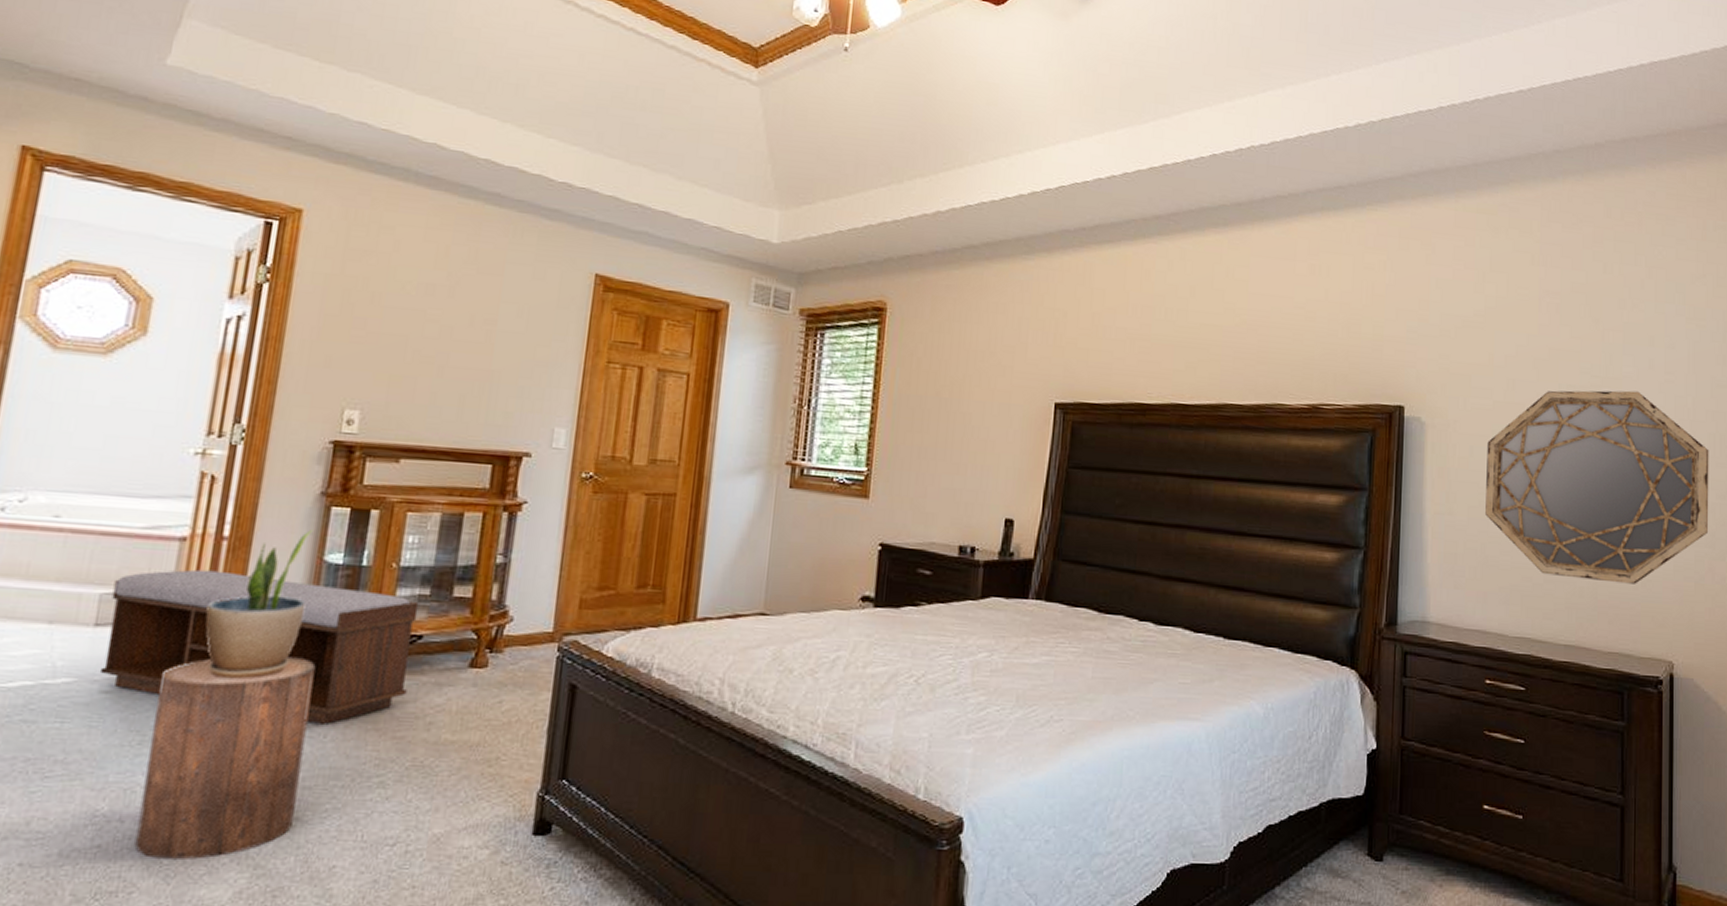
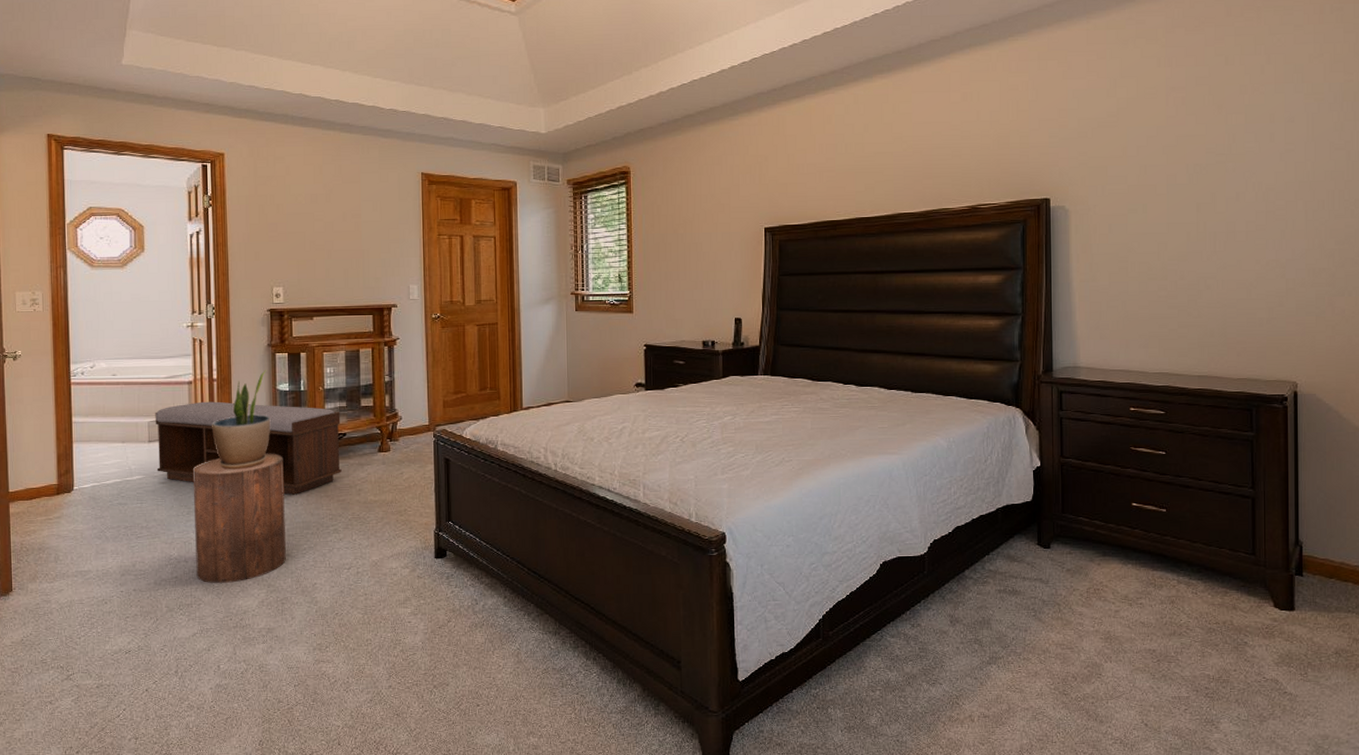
home mirror: present [1485,390,1709,584] -> none [1124,162,1329,323]

